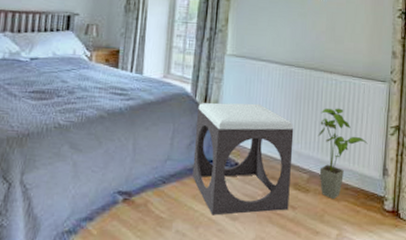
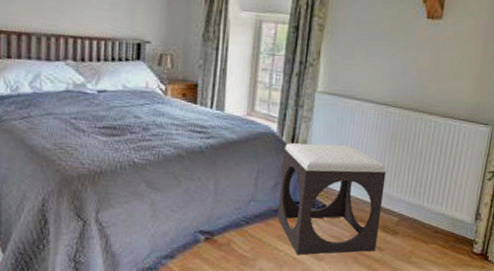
house plant: present [317,108,368,200] -> none [410,151,463,242]

